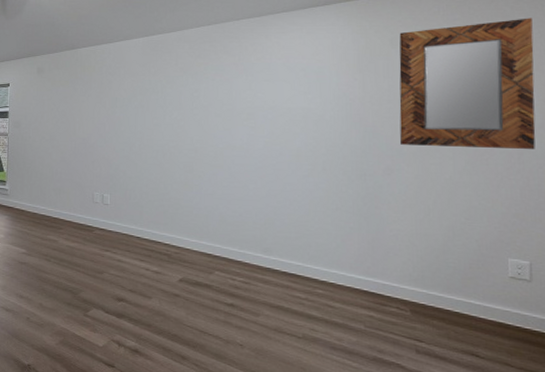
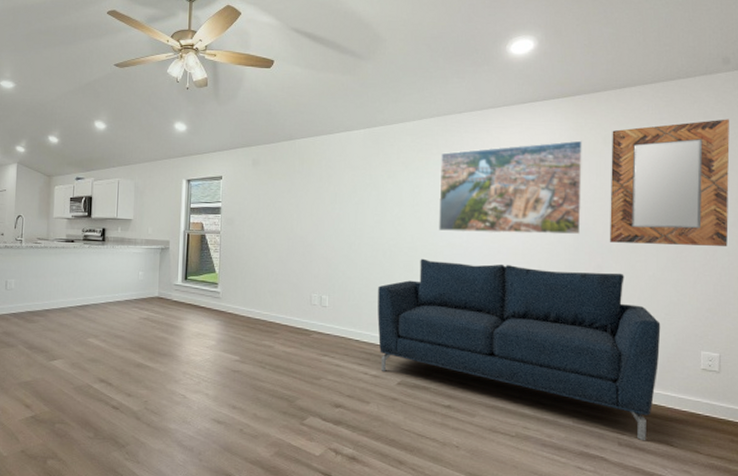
sofa: none [158,160,461,350] -> present [377,258,661,441]
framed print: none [218,43,369,137] -> present [439,140,583,235]

